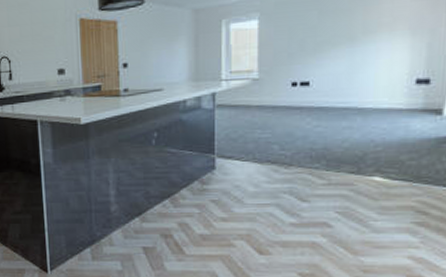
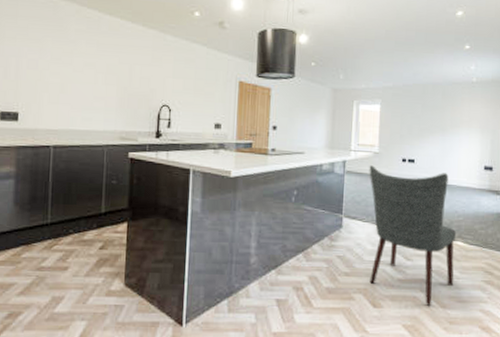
chair: none [247,93,373,252] -> present [369,165,457,306]

